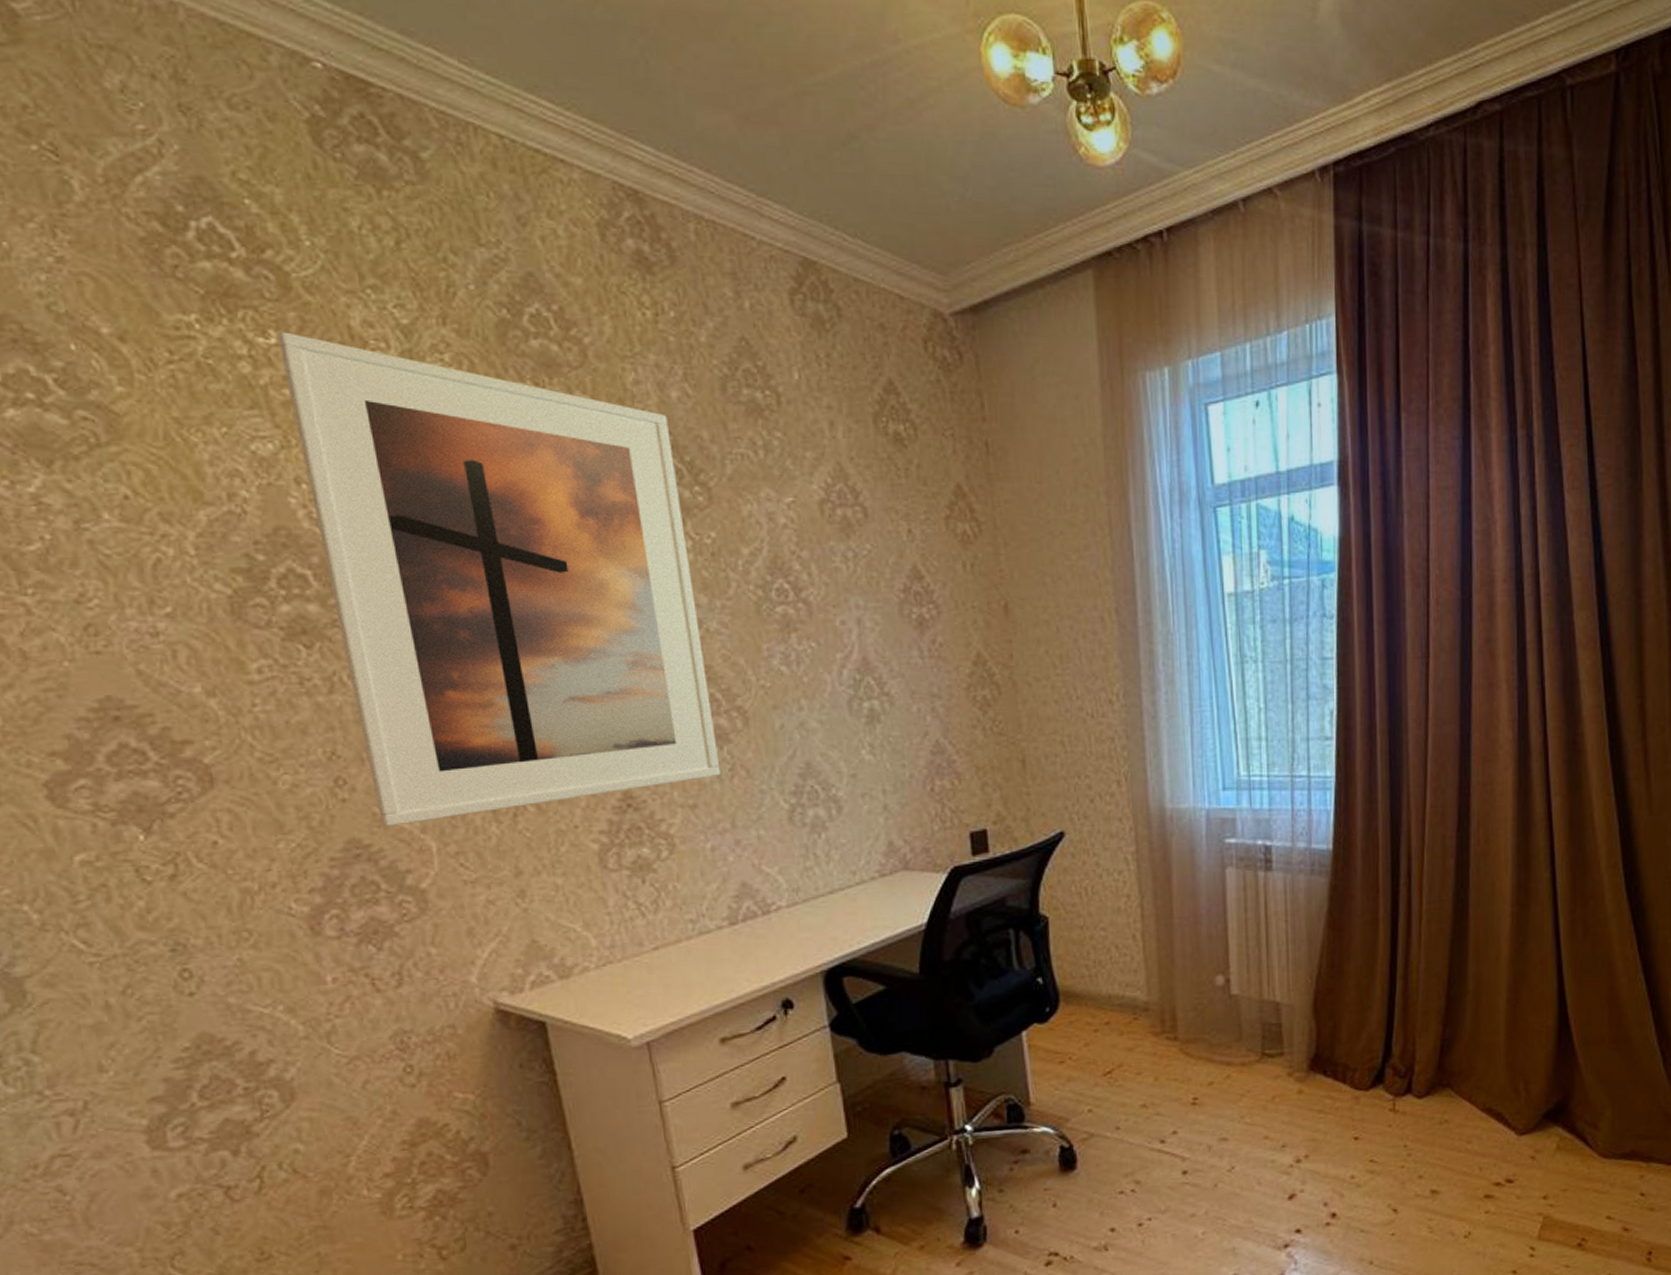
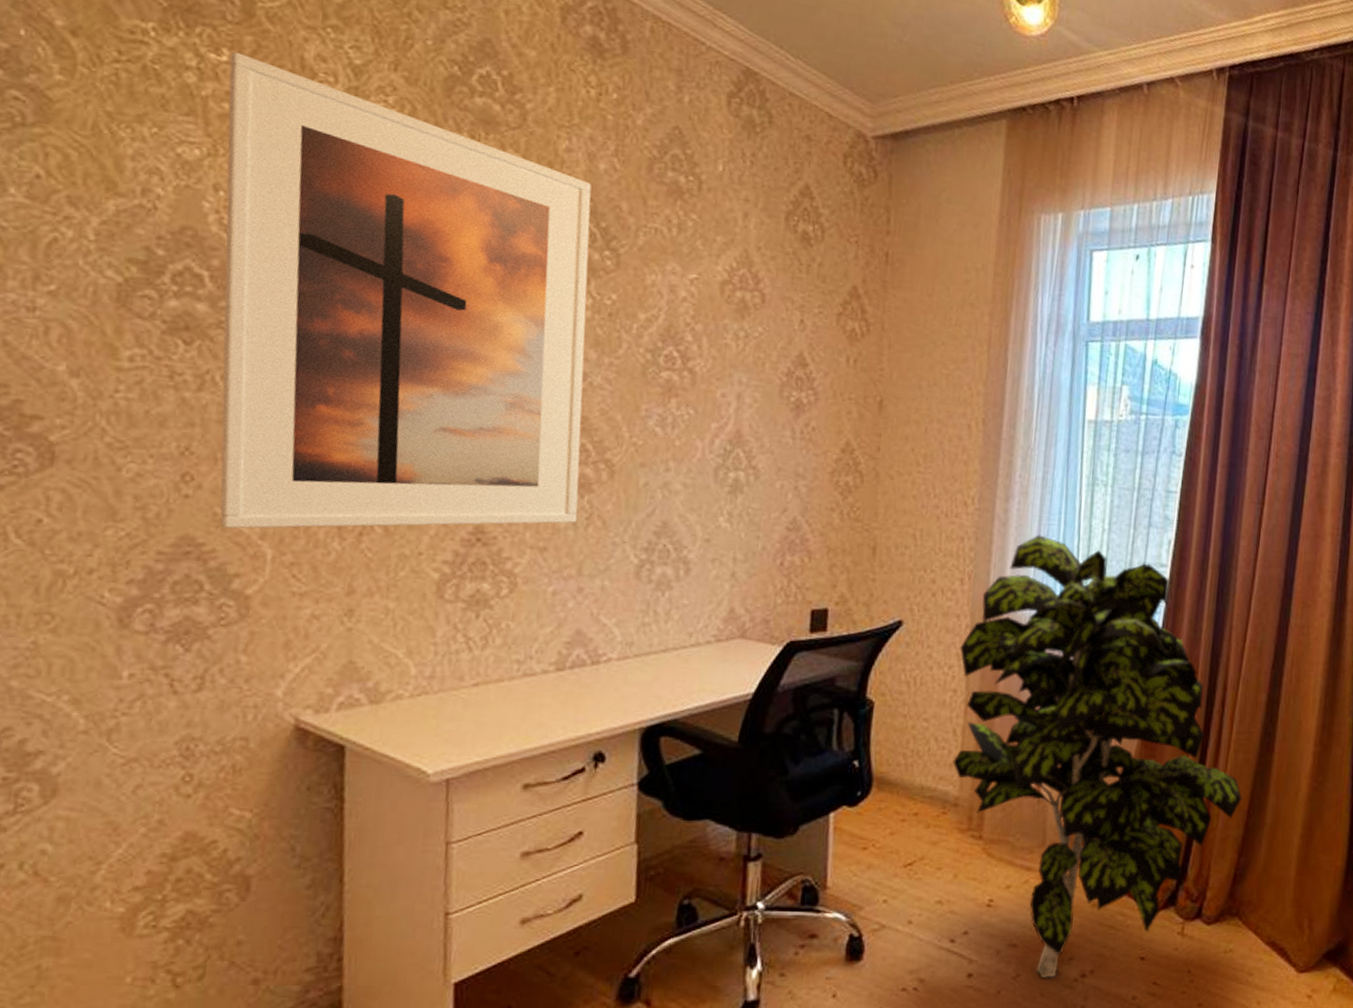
indoor plant: none [1127,723,1441,1168] -> present [952,534,1242,978]

